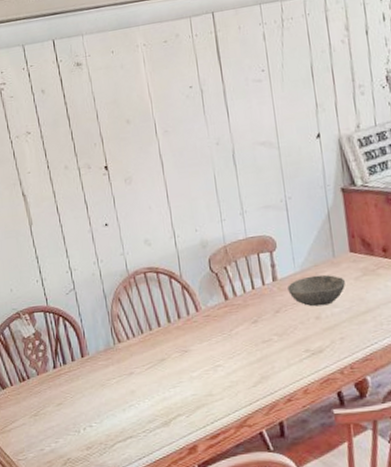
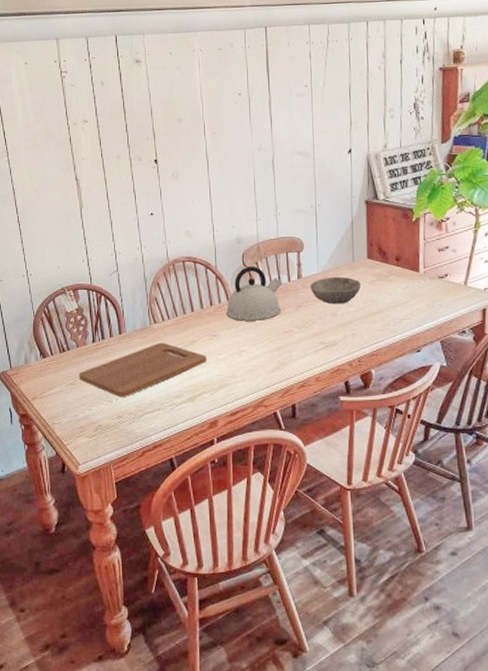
cutting board: none [41,362,179,426] -> present [79,342,207,397]
kettle: none [196,271,257,333] -> present [226,266,282,321]

